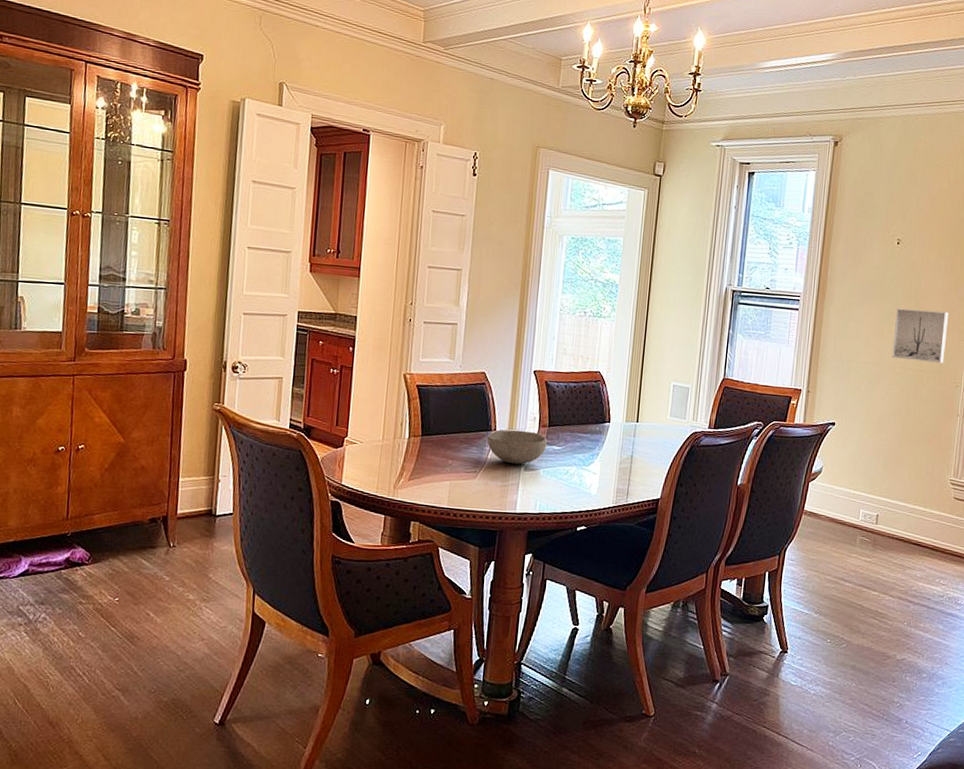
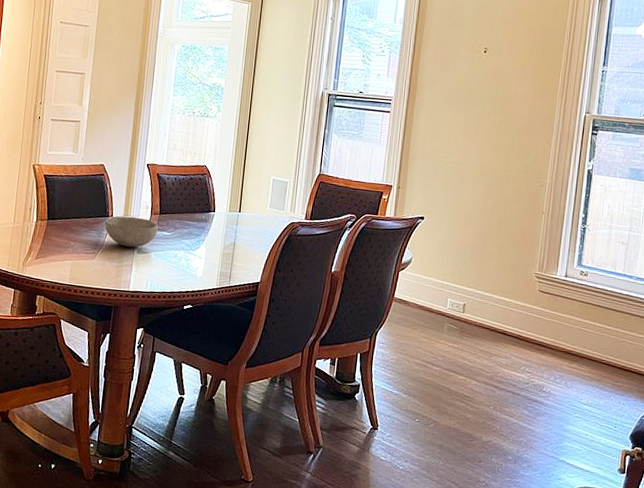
wall art: present [892,308,949,363] -> none [478,112,534,164]

